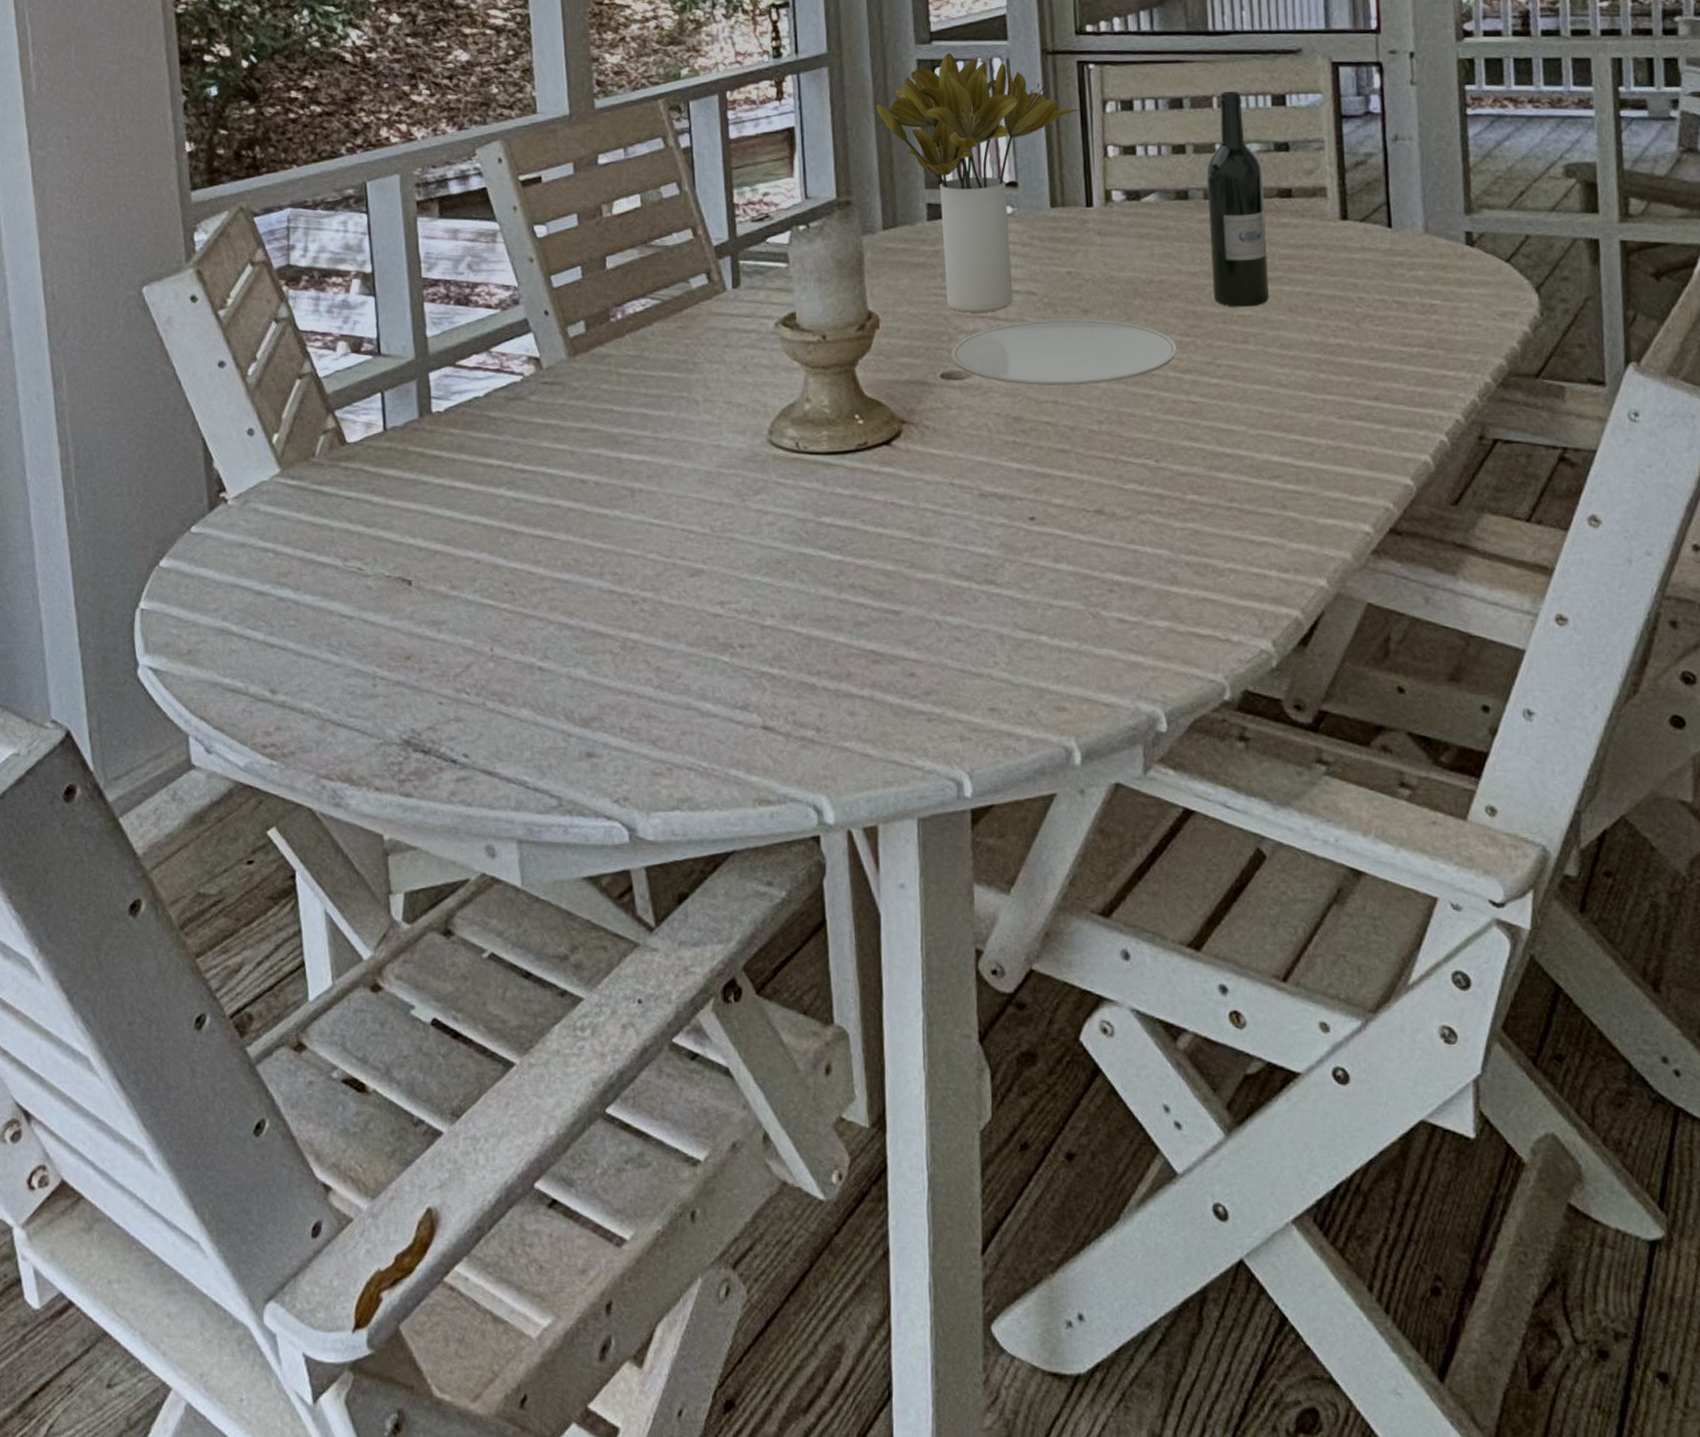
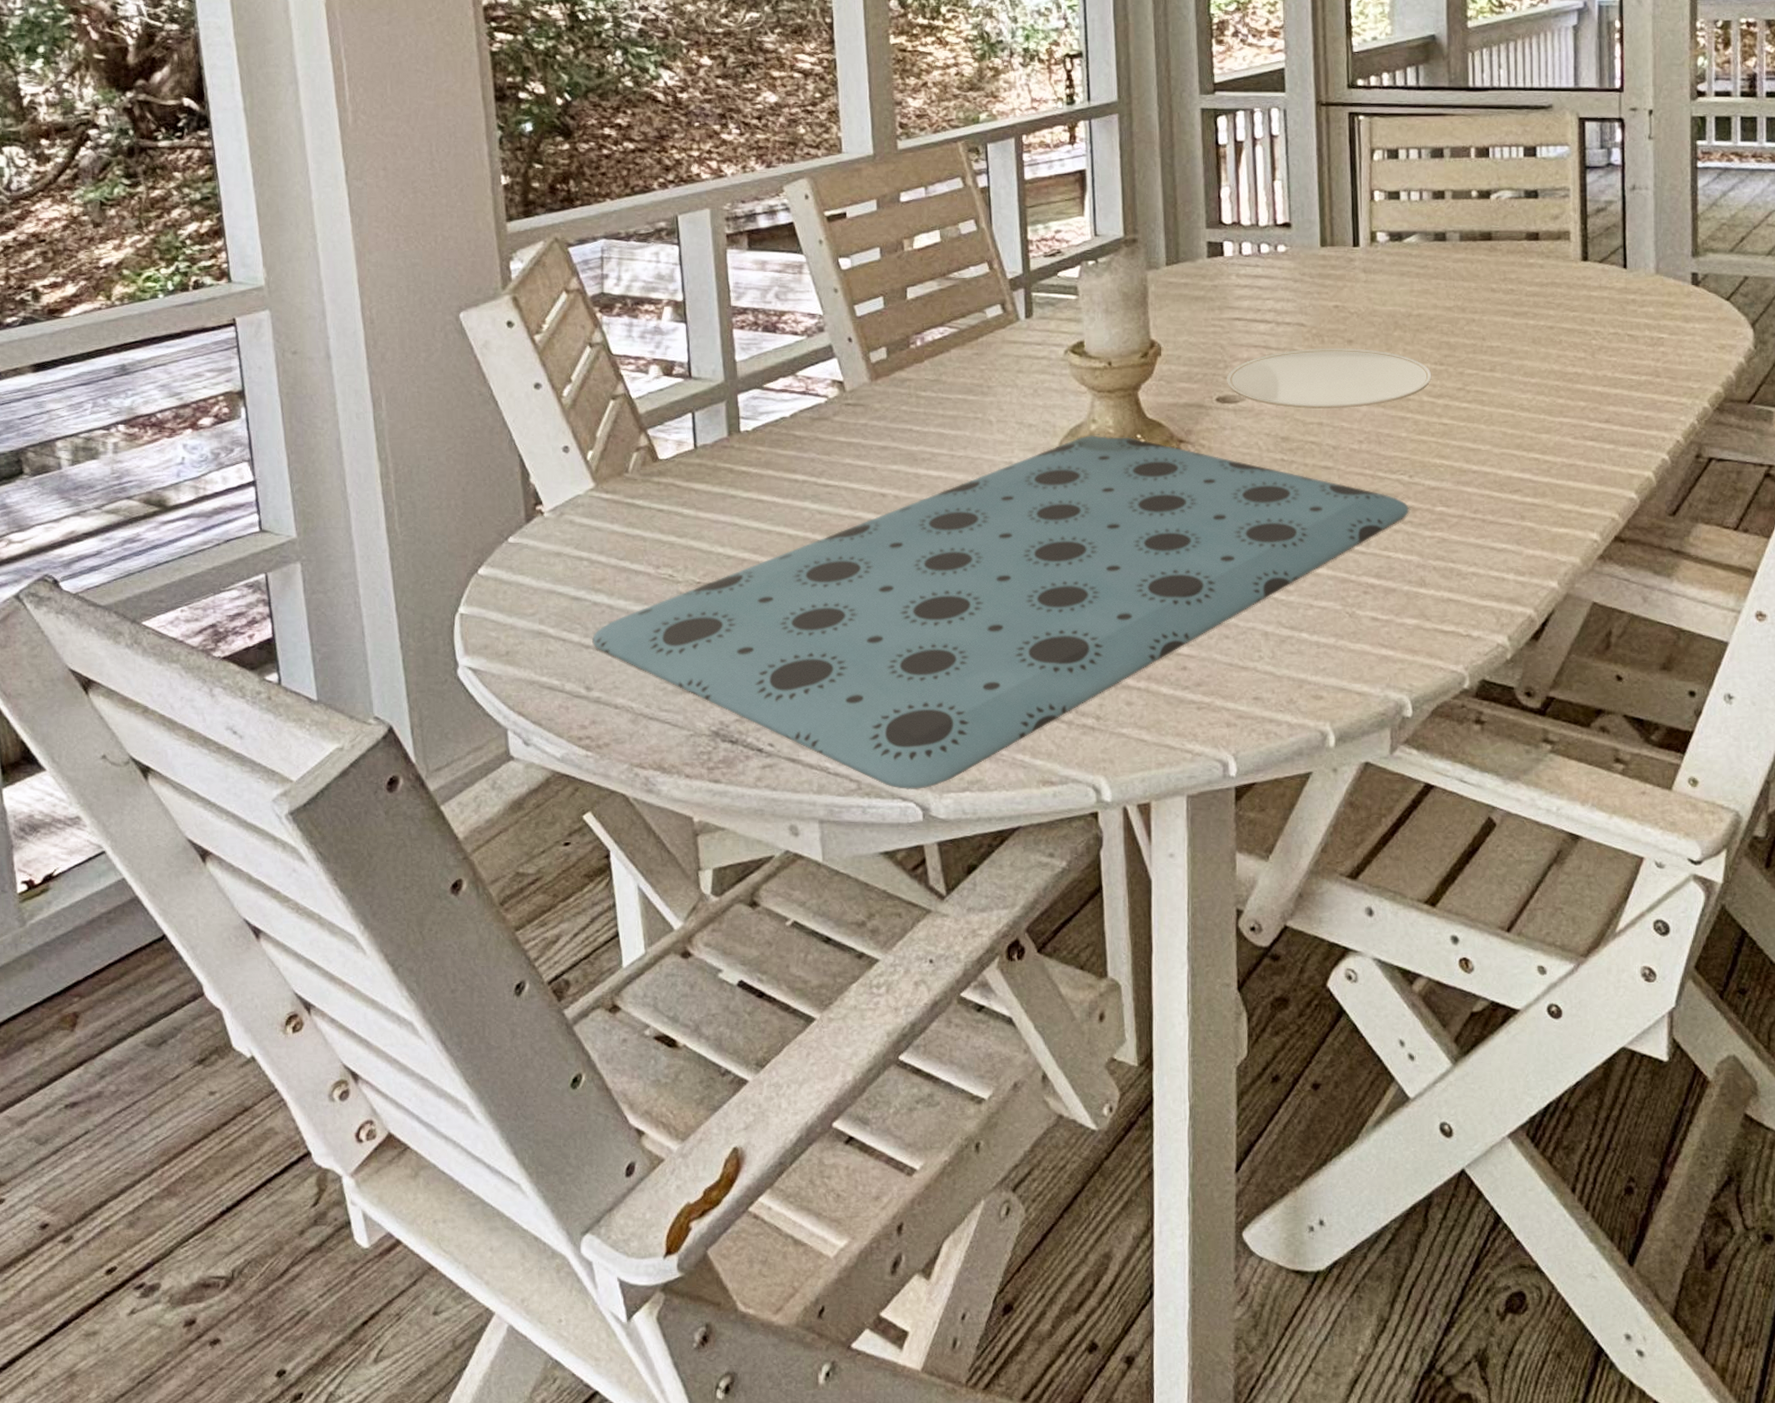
placemat: none [277,414,1157,807] -> present [592,434,1409,789]
flower bouquet: present [876,52,1080,313] -> none [1161,103,1350,342]
wine bottle: present [1206,91,1269,307] -> none [1463,142,1515,339]

